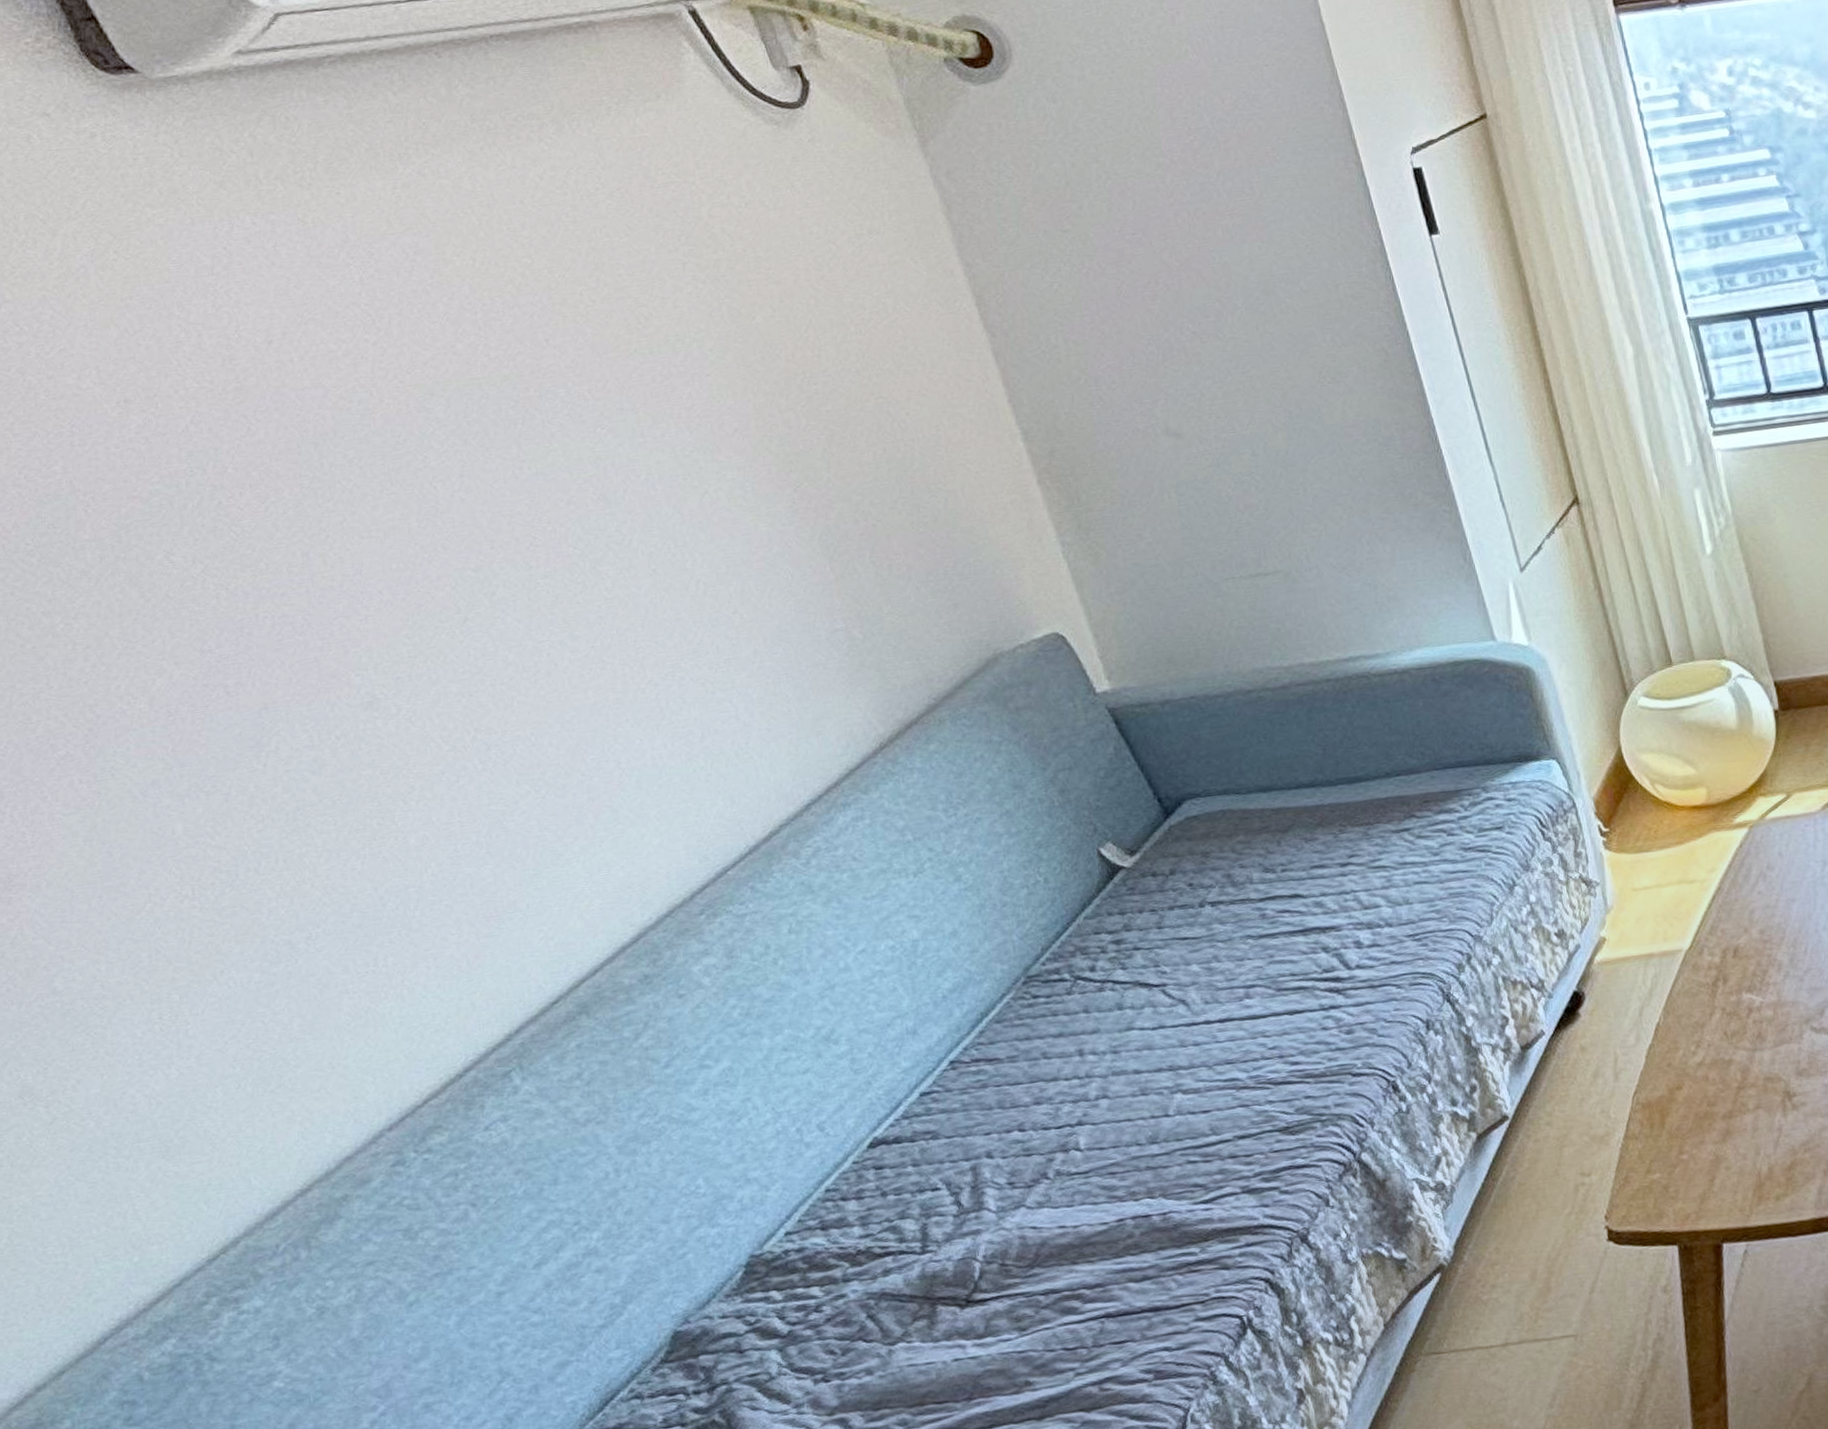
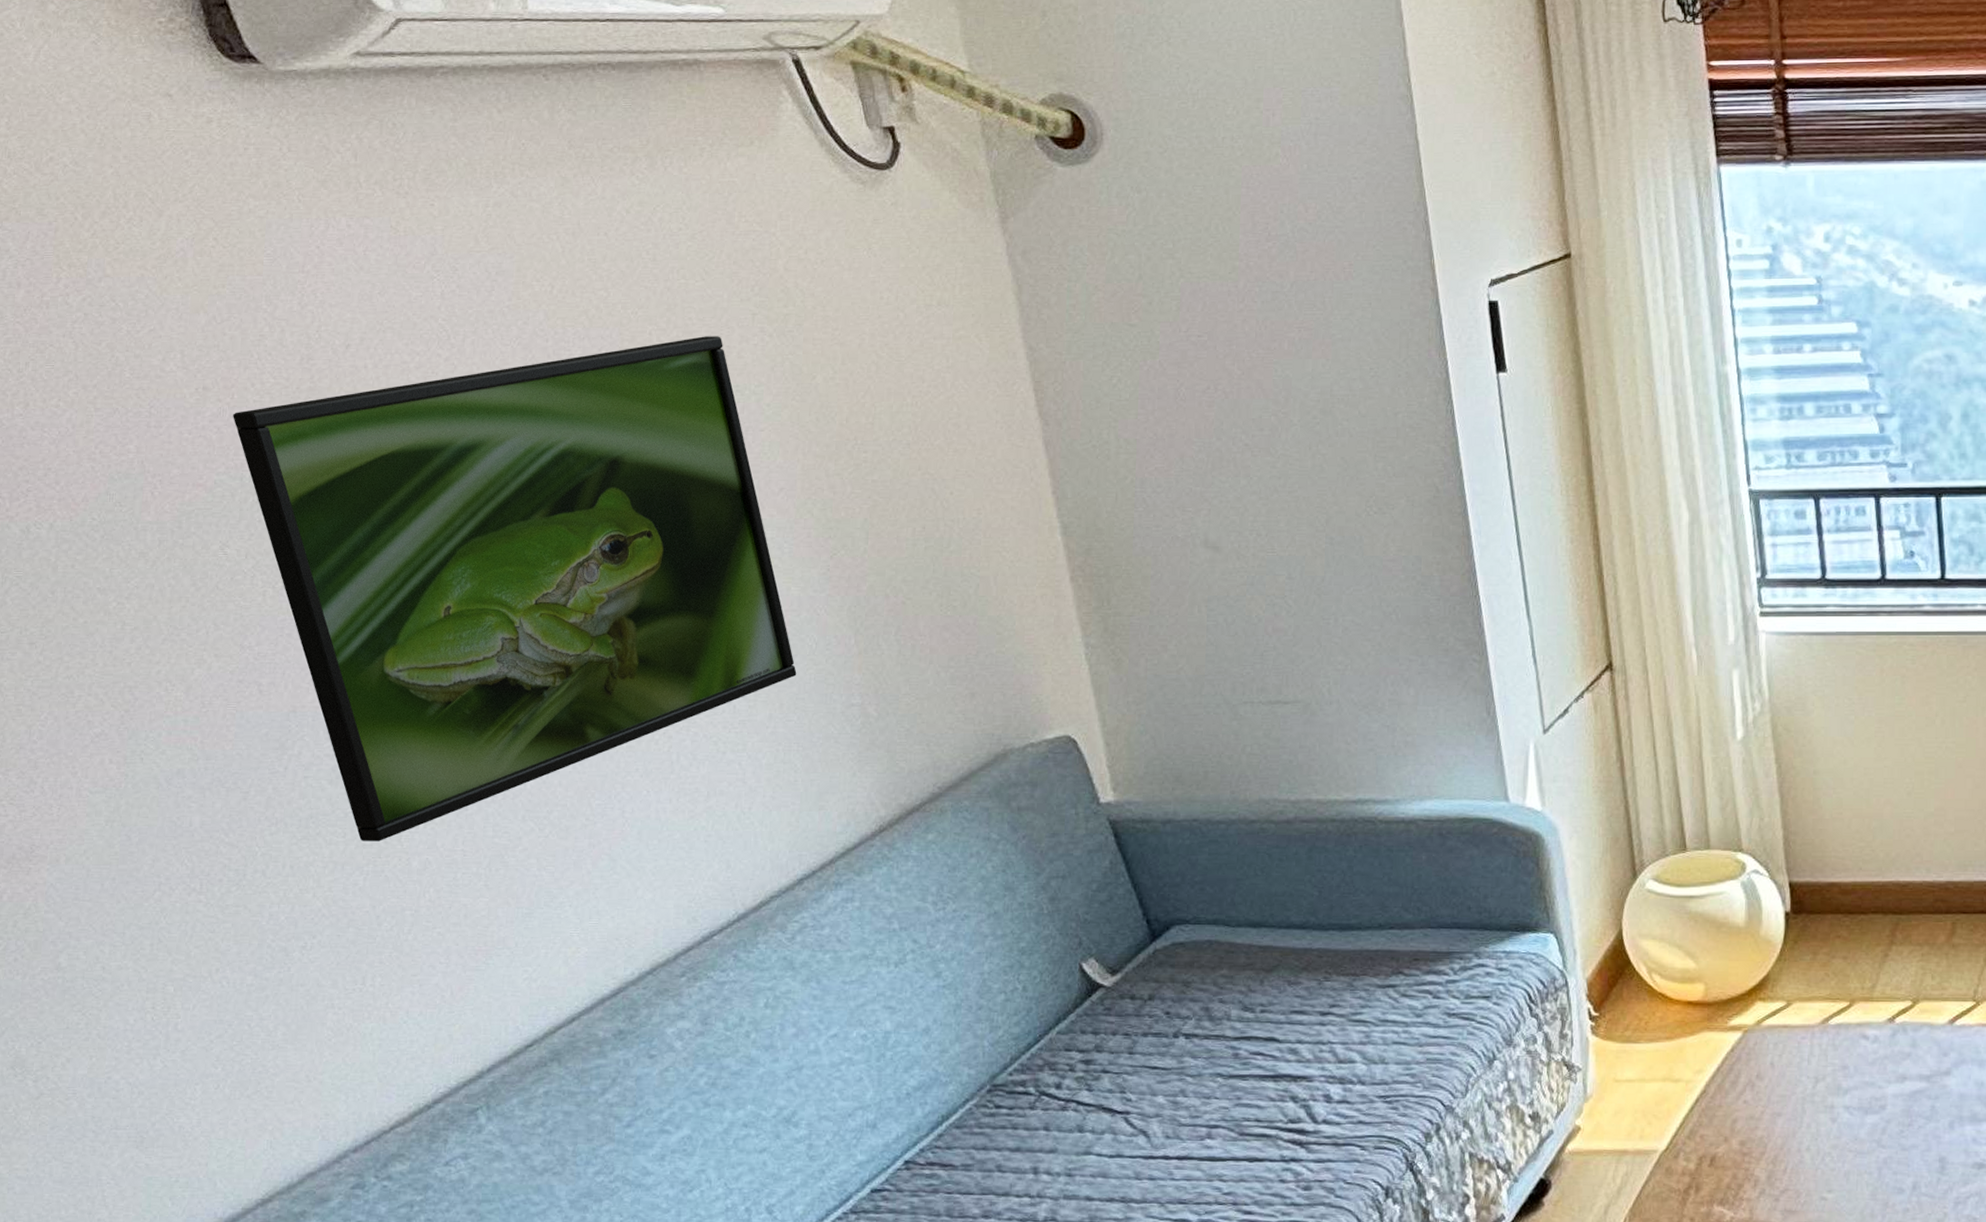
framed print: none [160,288,776,826] -> present [233,336,797,841]

